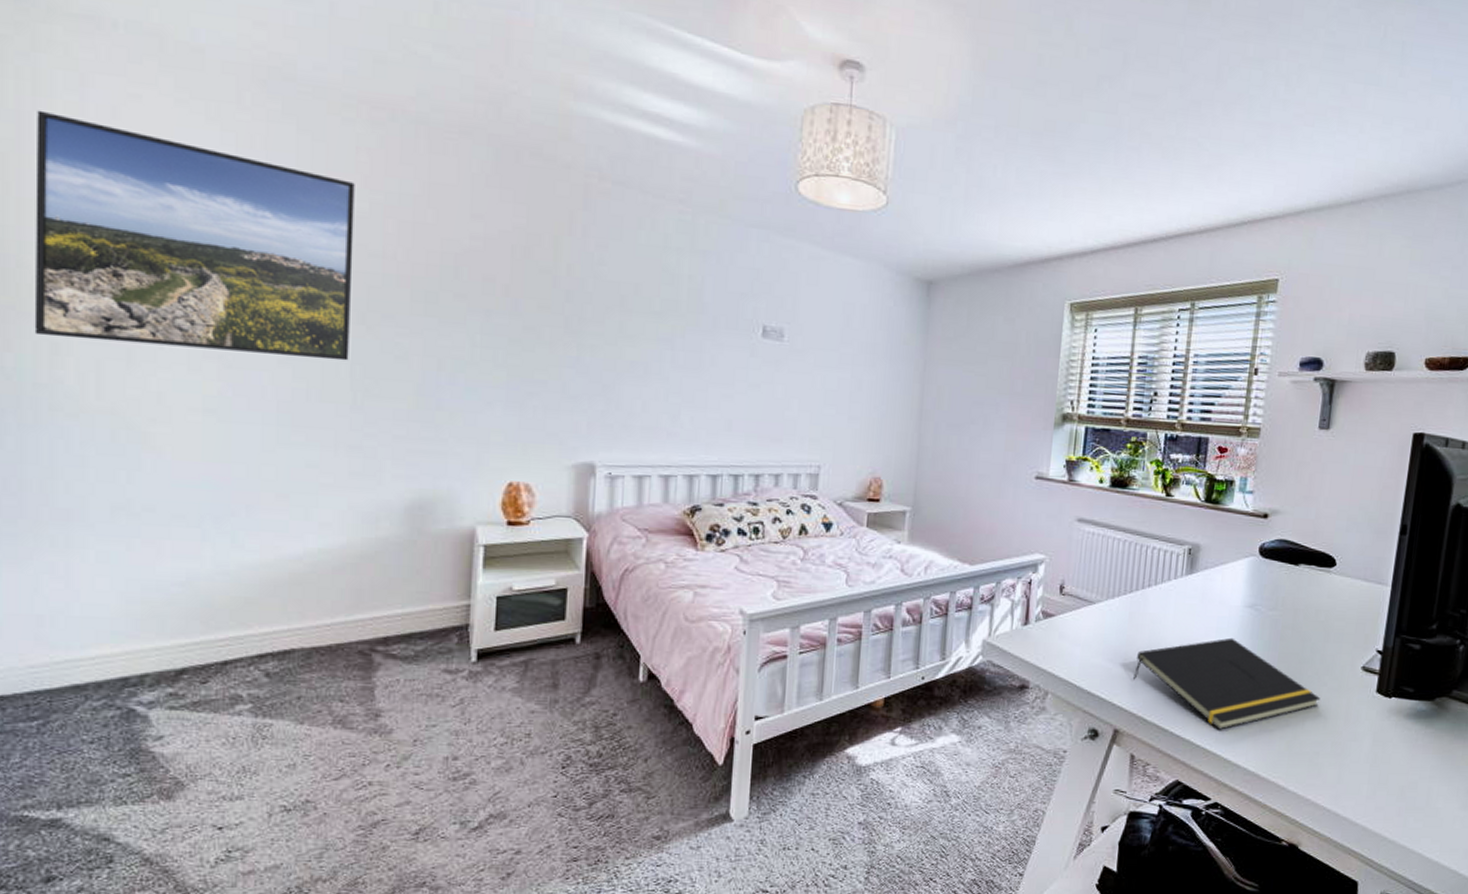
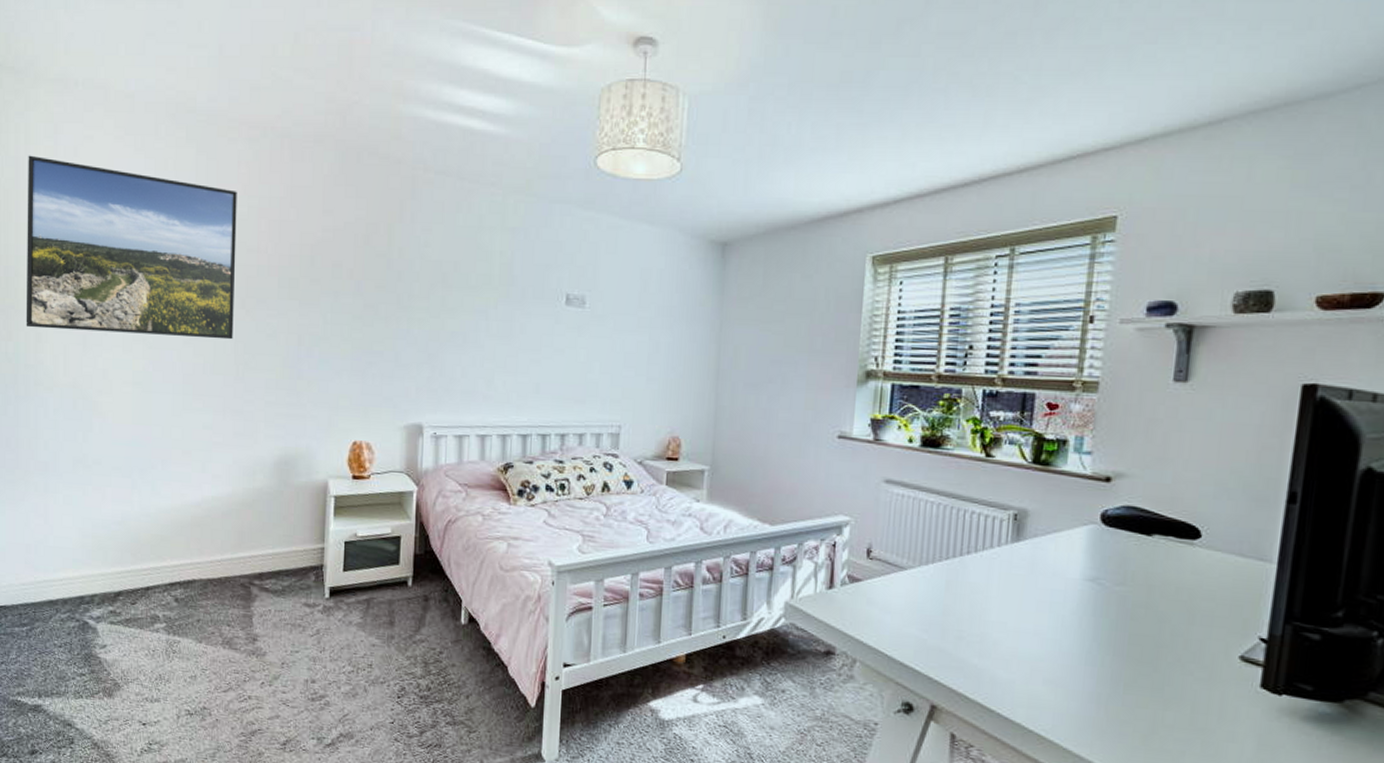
notepad: present [1132,637,1321,730] -> none [951,613,1185,716]

